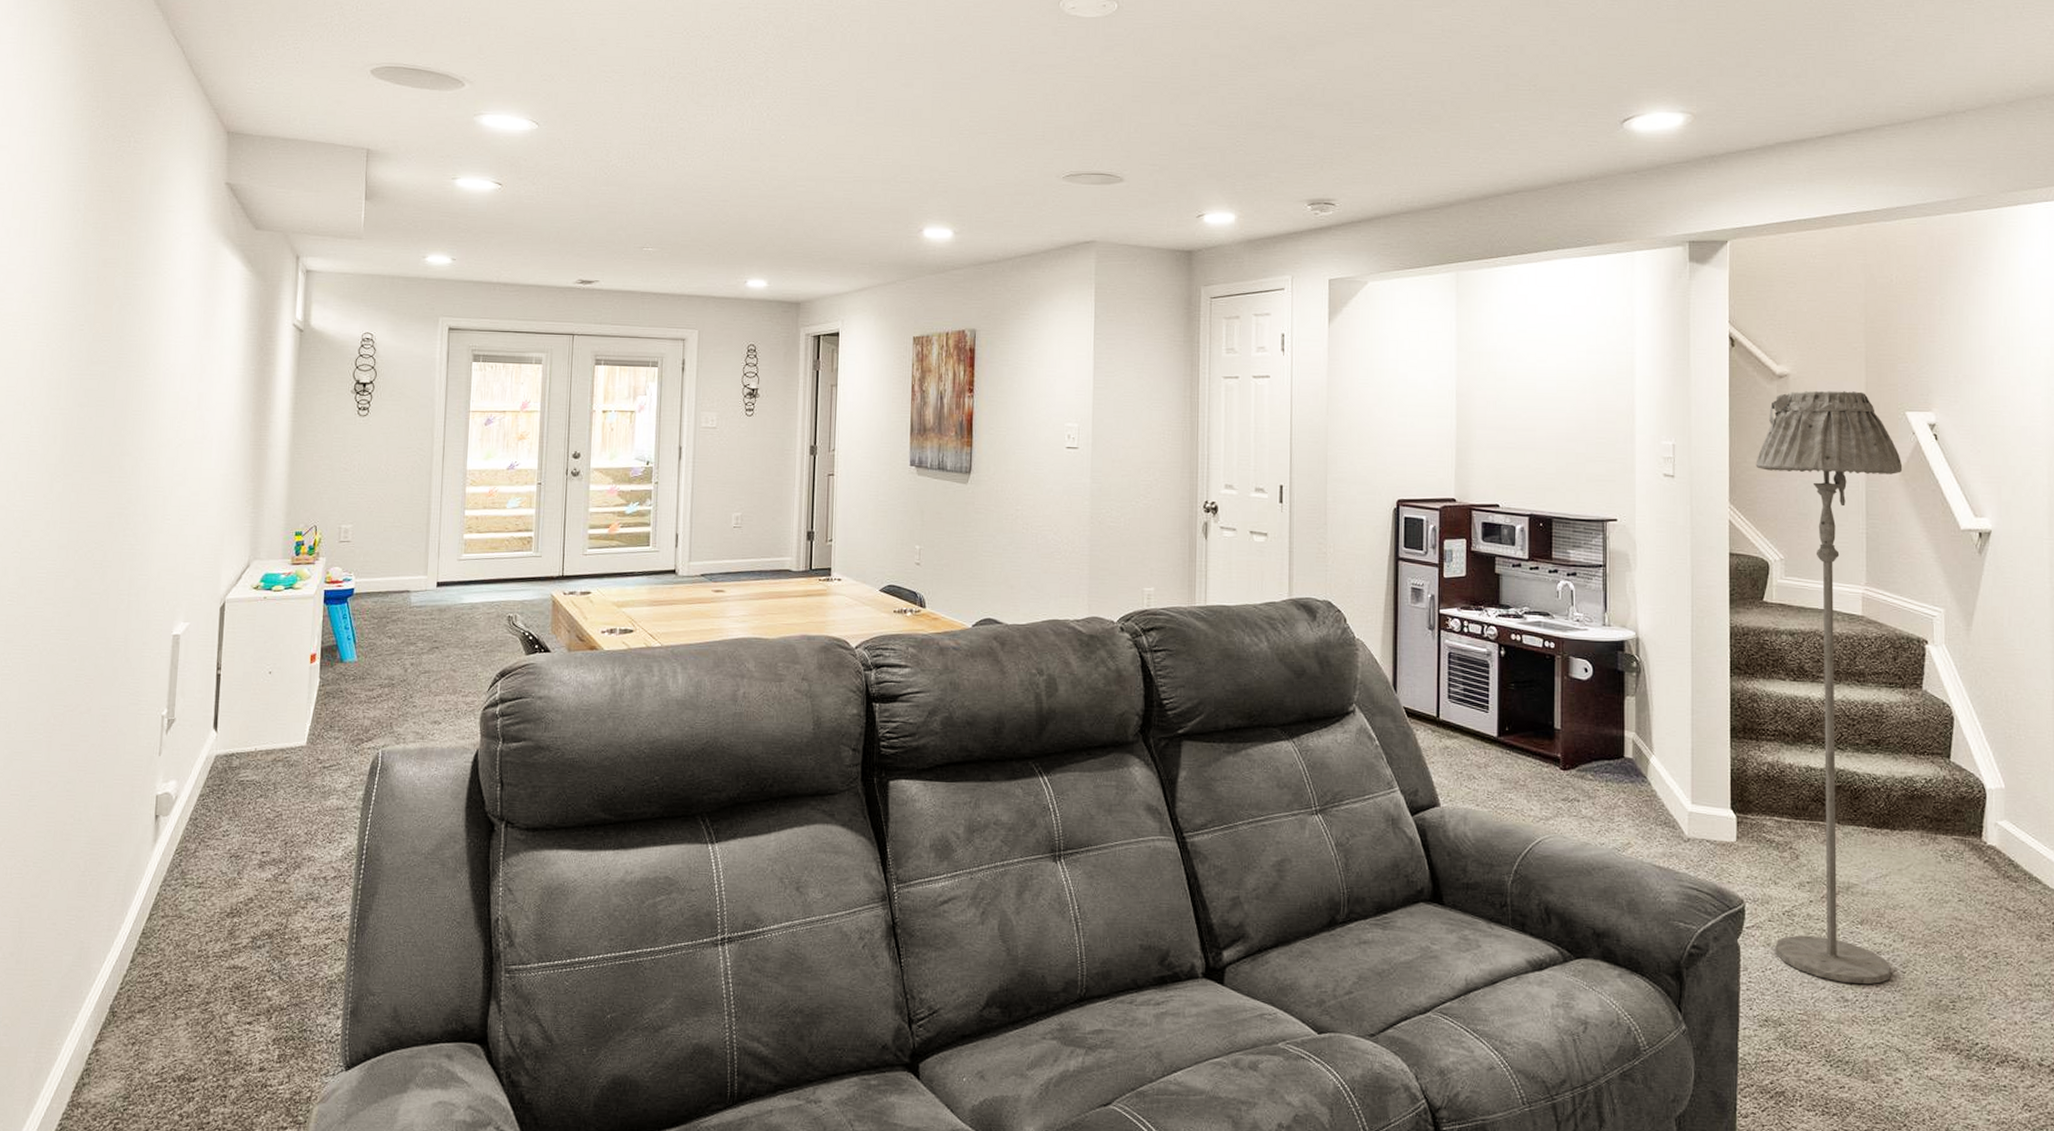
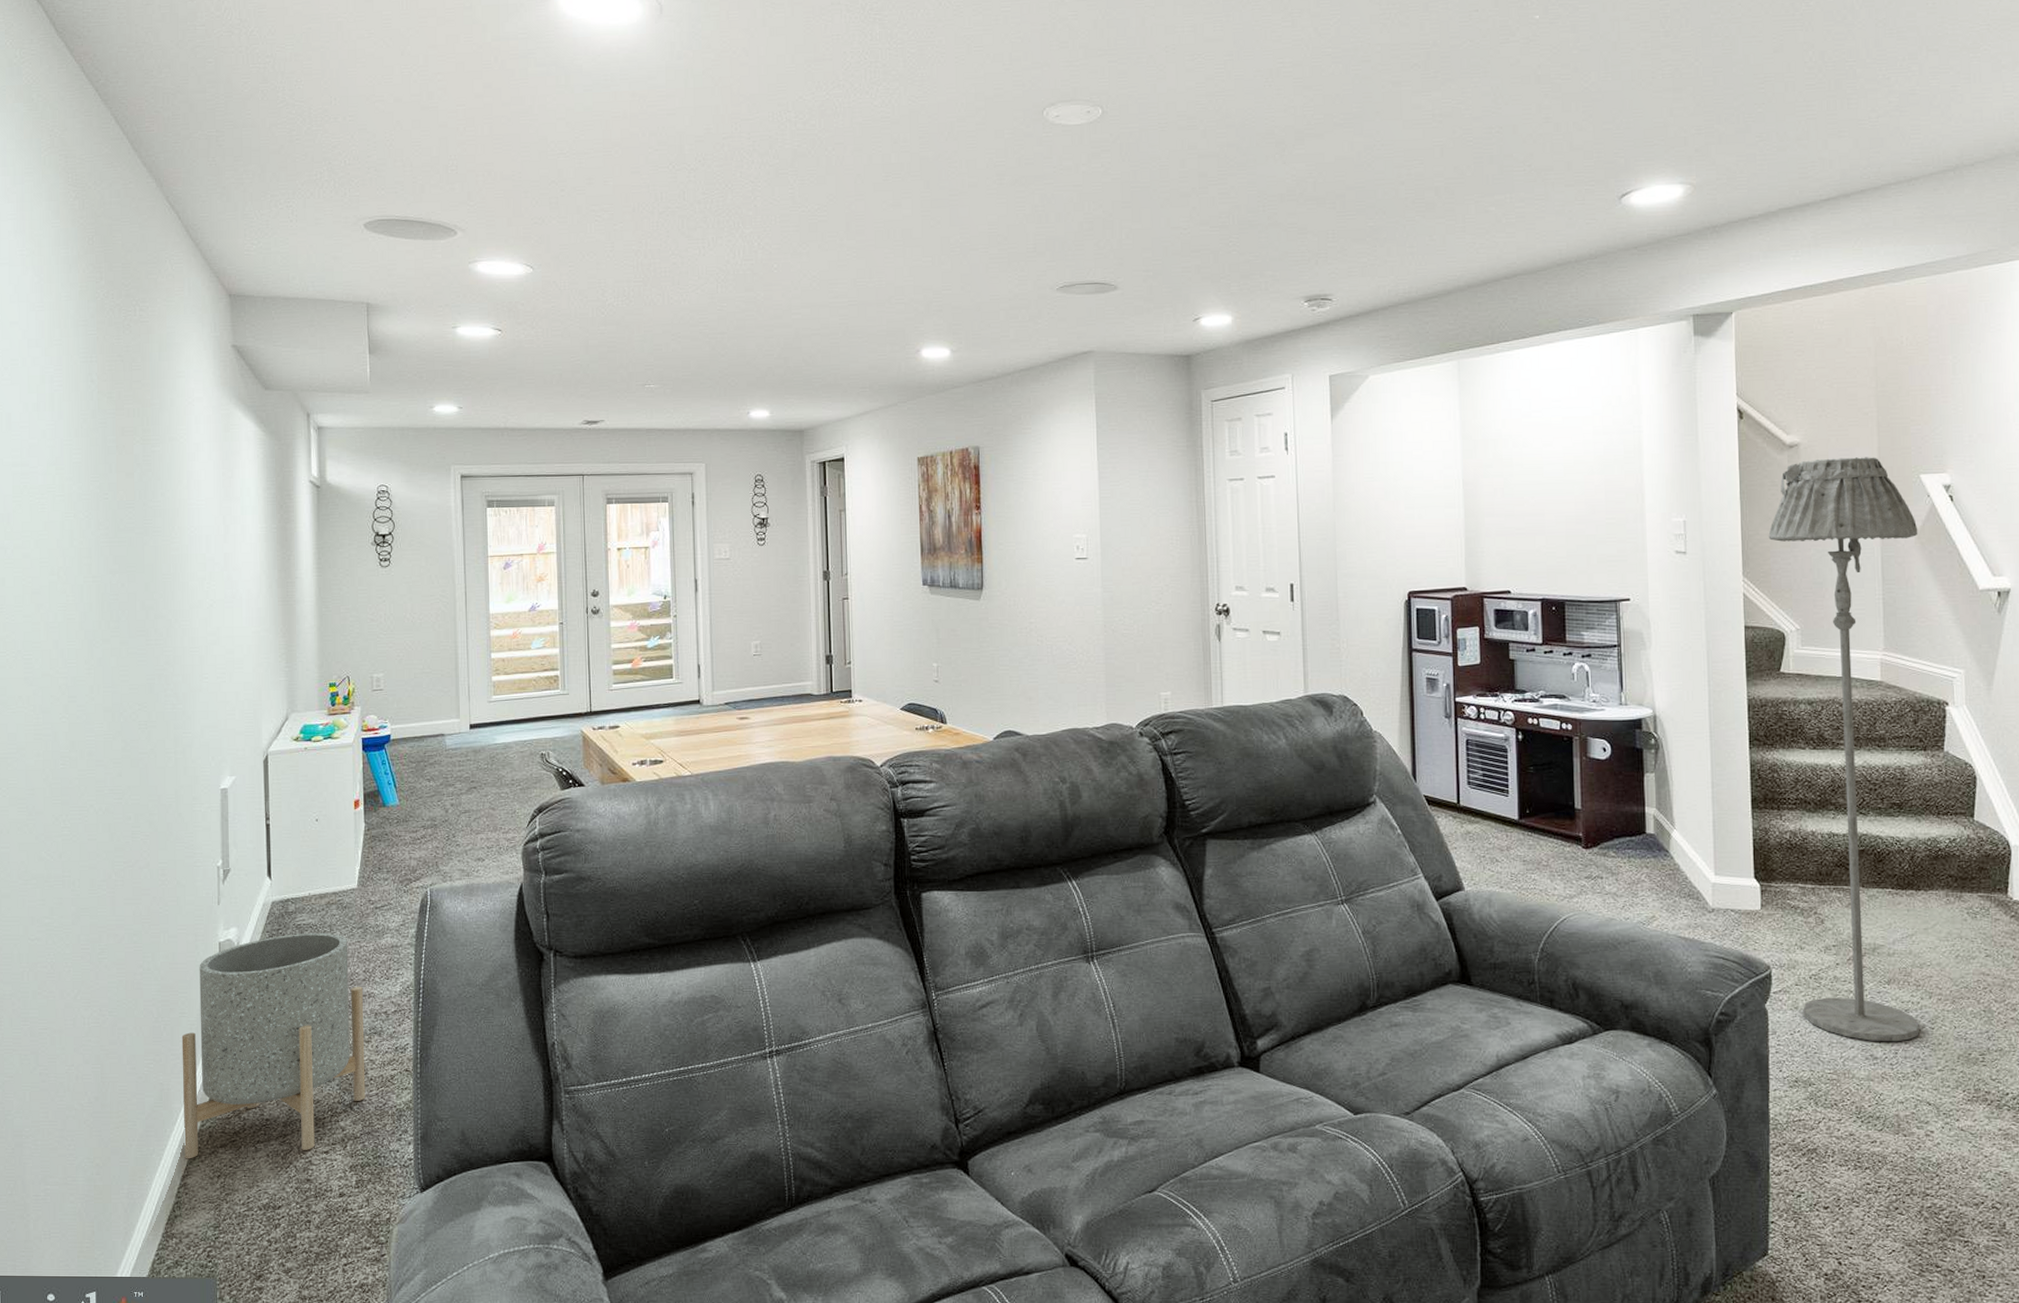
planter: none [99,789,303,1024] -> present [181,932,366,1159]

